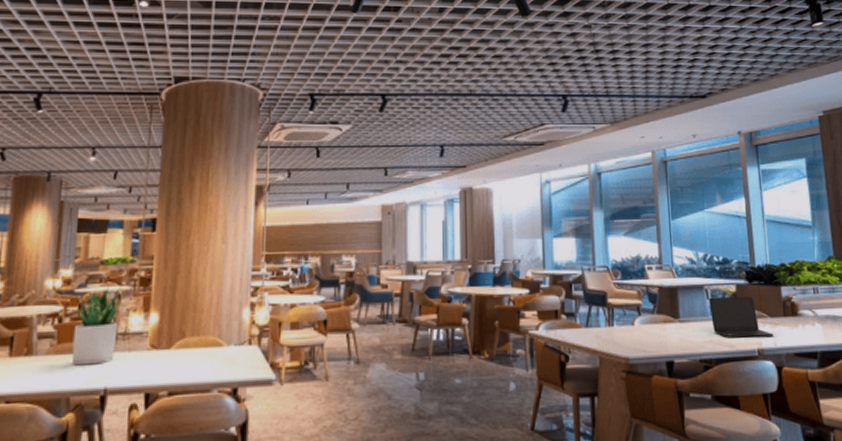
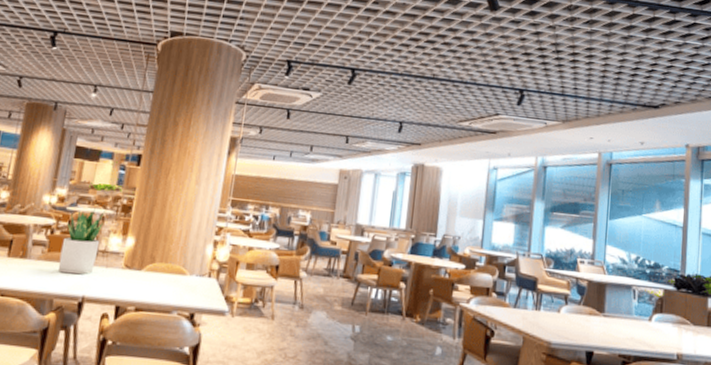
laptop: present [709,297,774,338] -> none [635,297,695,345]

